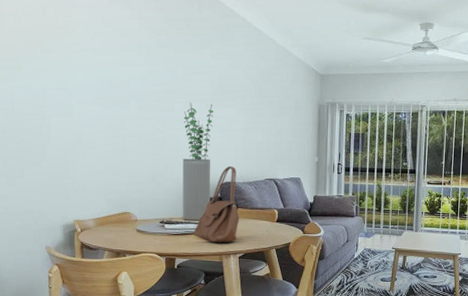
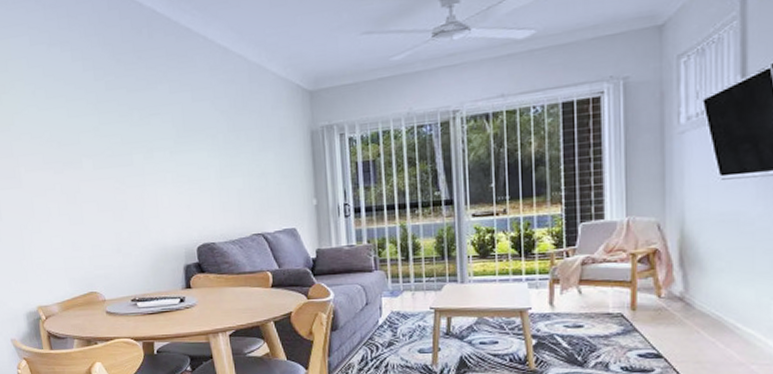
vase: present [182,103,213,221] -> none [145,149,188,296]
handbag: present [194,165,240,243] -> none [172,222,225,320]

